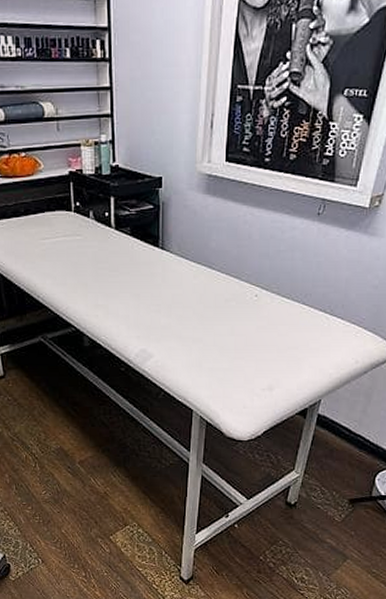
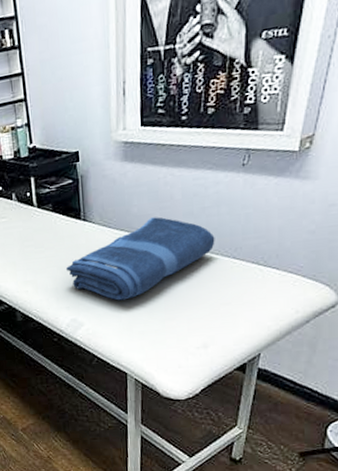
towel: none [140,254,288,335] -> present [66,217,215,301]

